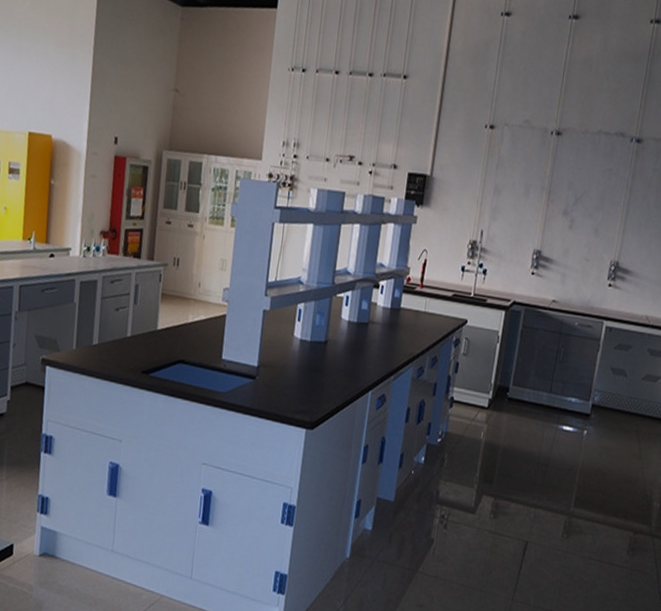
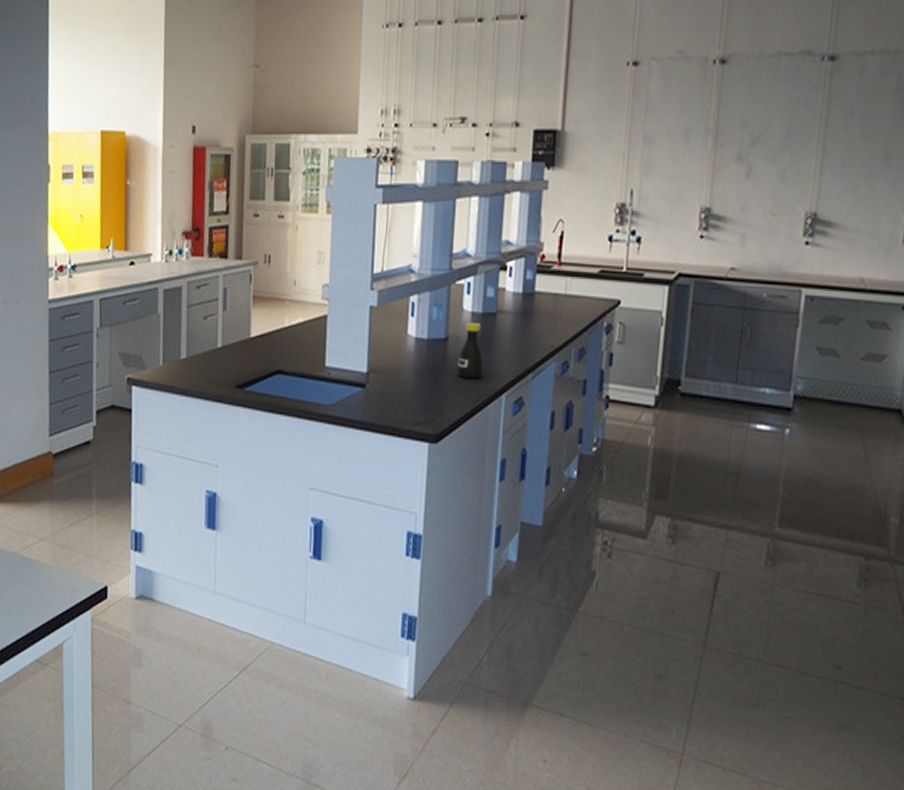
bottle: none [333,329,356,377] -> present [457,322,484,379]

